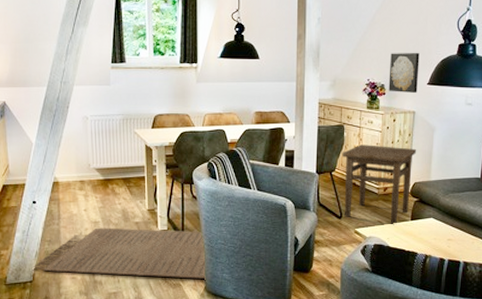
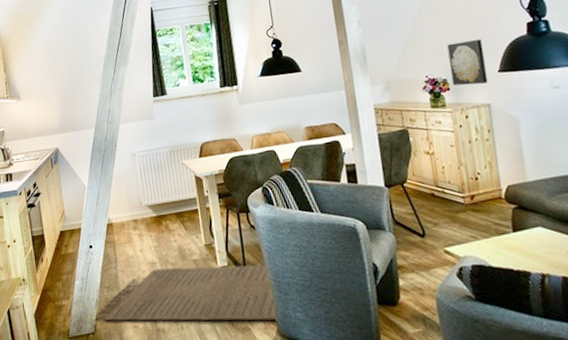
side table: present [342,144,417,225] -> none [412,146,508,240]

